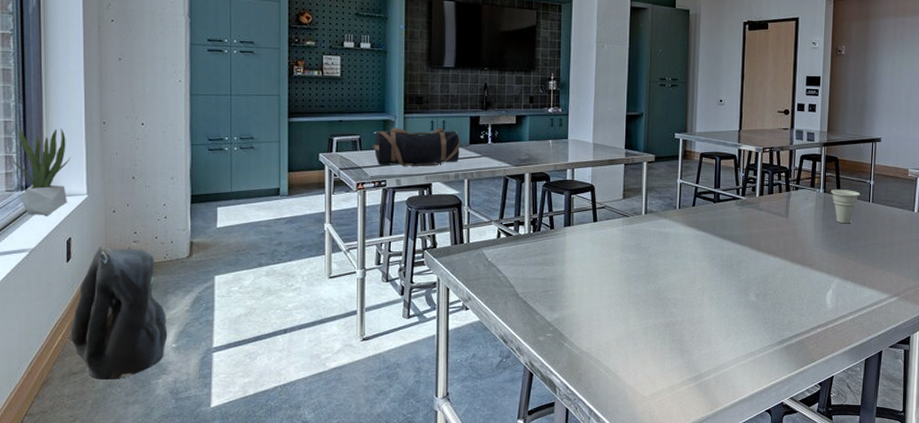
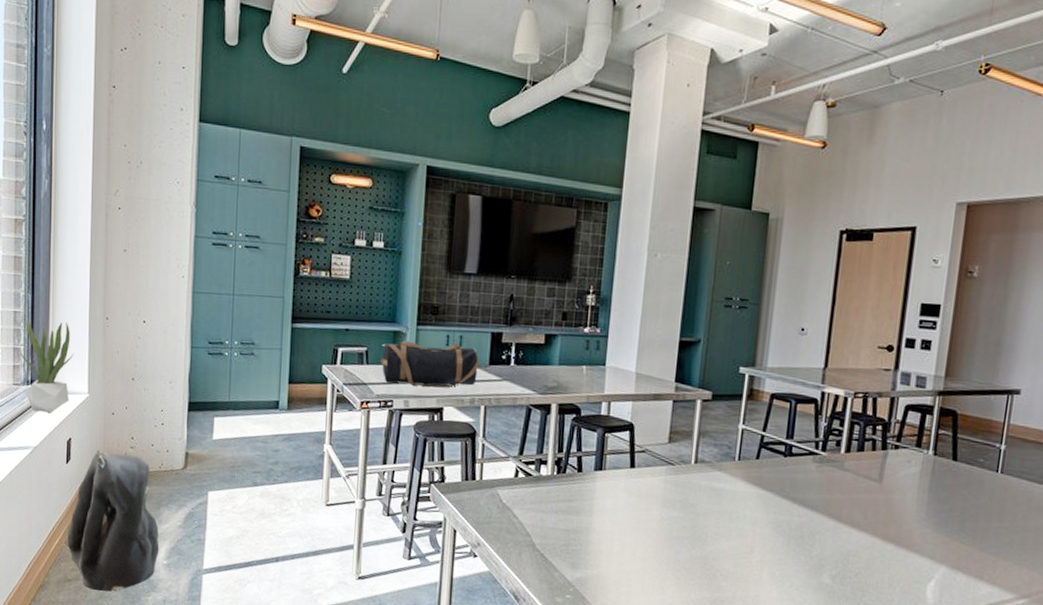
cup: present [831,189,861,224] -> none [943,452,986,498]

